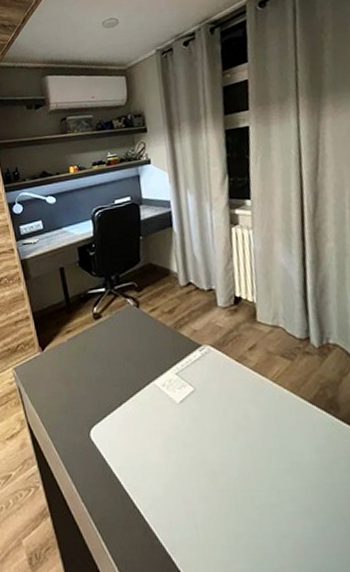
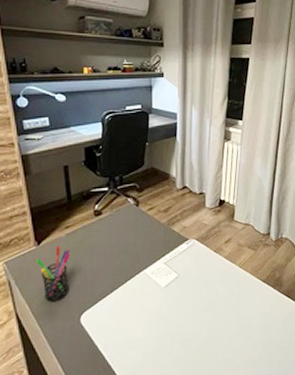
pen holder: none [42,352,76,413] -> present [37,246,70,302]

